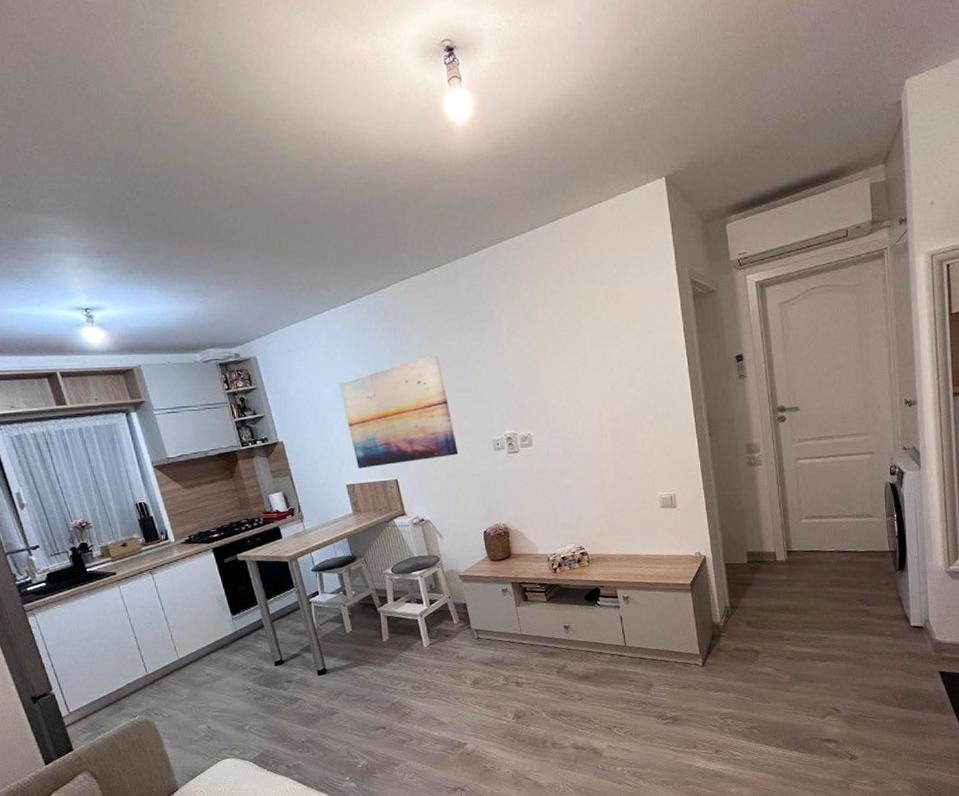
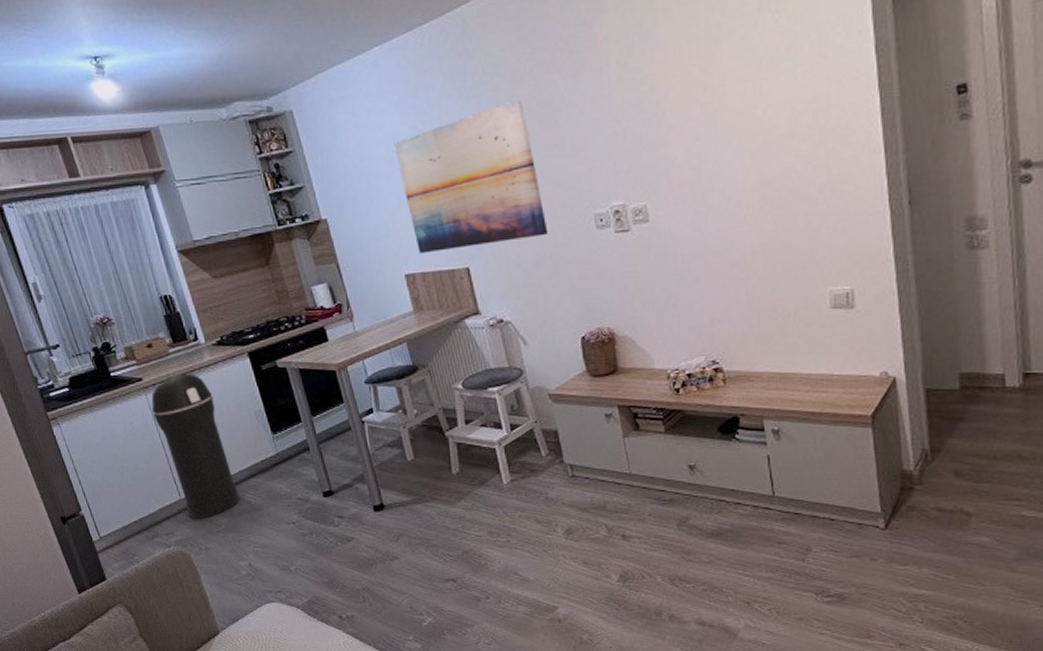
trash can: none [123,567,201,691] -> present [151,373,240,519]

